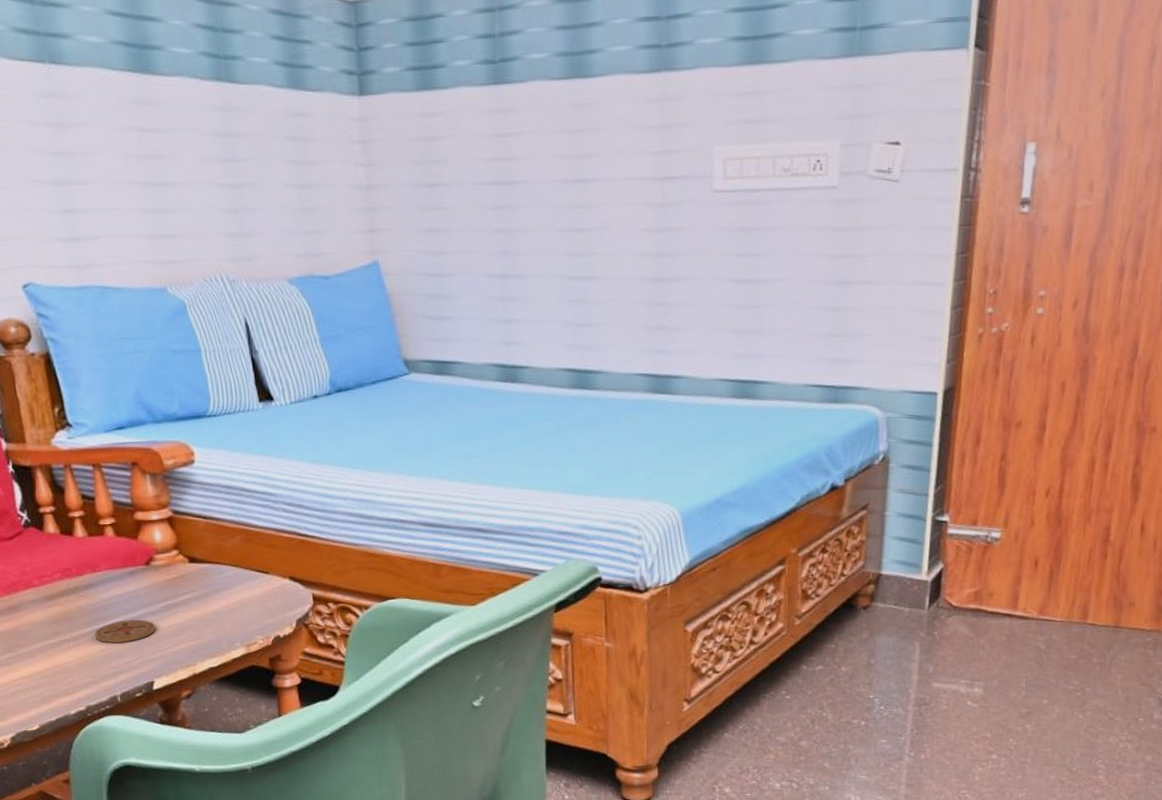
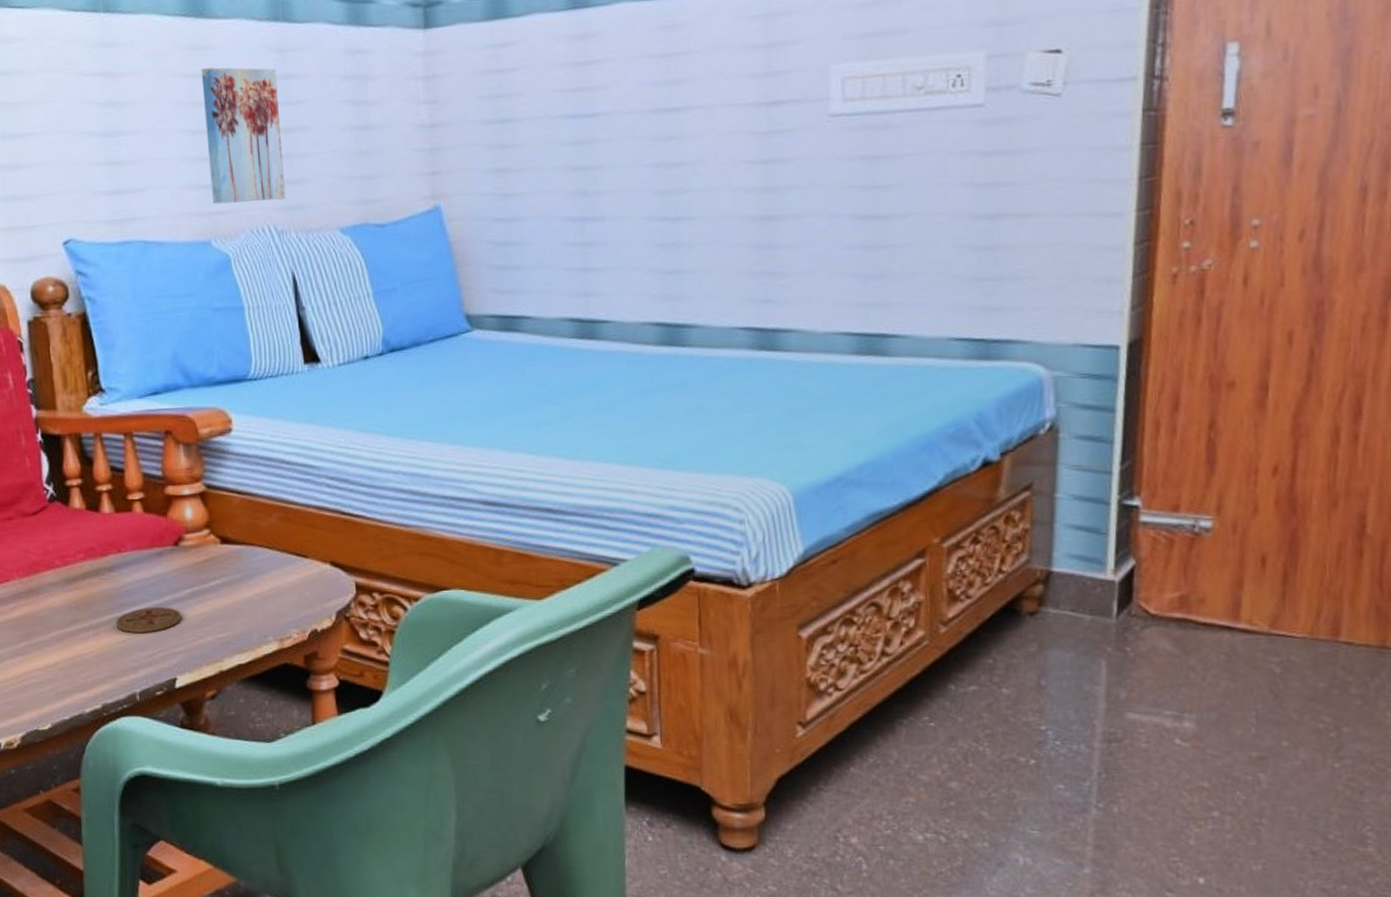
wall art: none [149,123,235,254] -> present [201,67,285,204]

